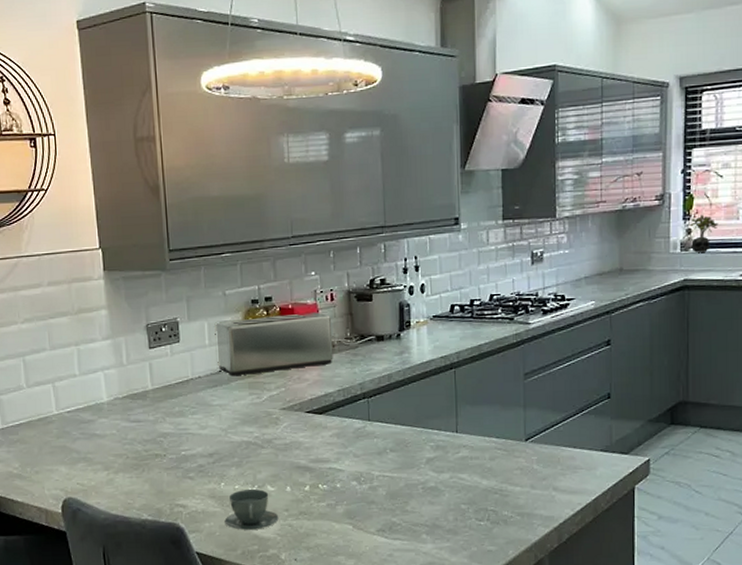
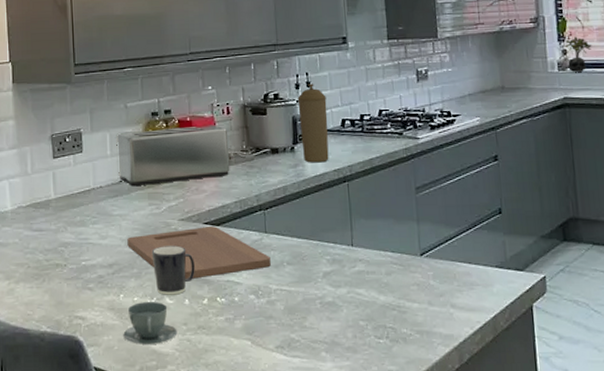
cutting board: none [227,415,374,467] -> present [127,226,271,279]
mug: none [252,434,297,483] -> present [151,245,195,295]
canister: none [405,268,436,350] -> present [297,83,329,163]

